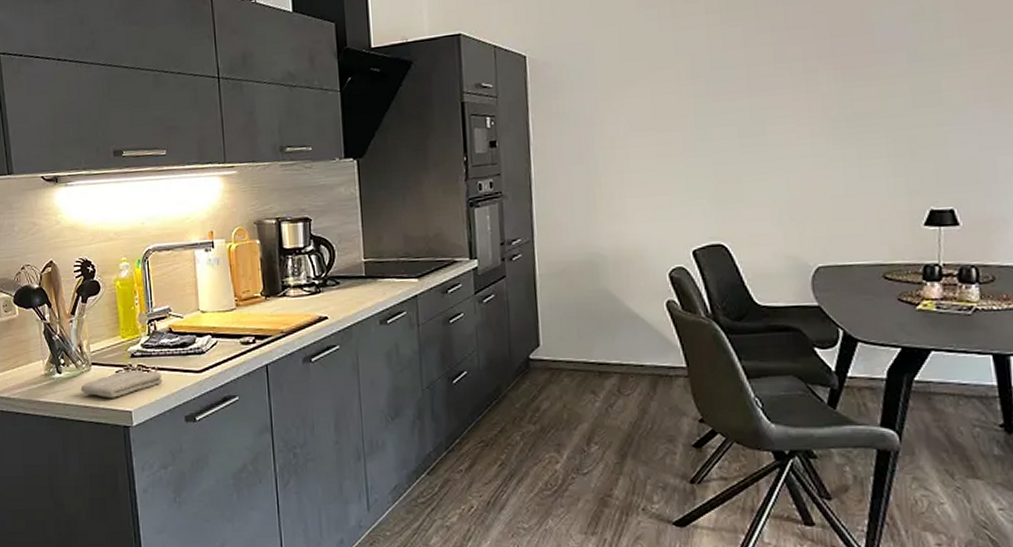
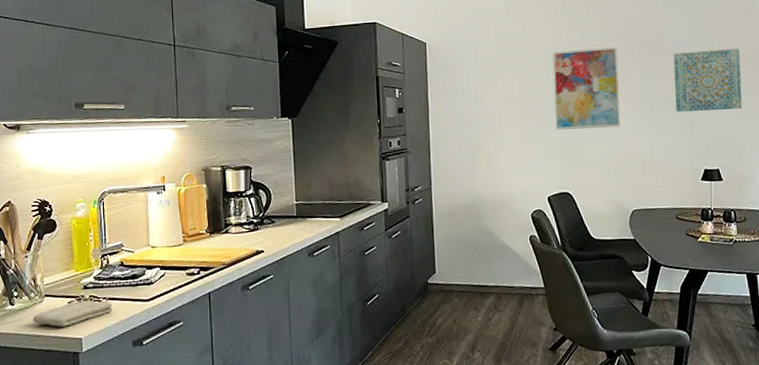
wall art: none [701,44,802,162] -> present [552,46,621,130]
wall art: none [885,36,996,132] -> present [673,48,743,112]

